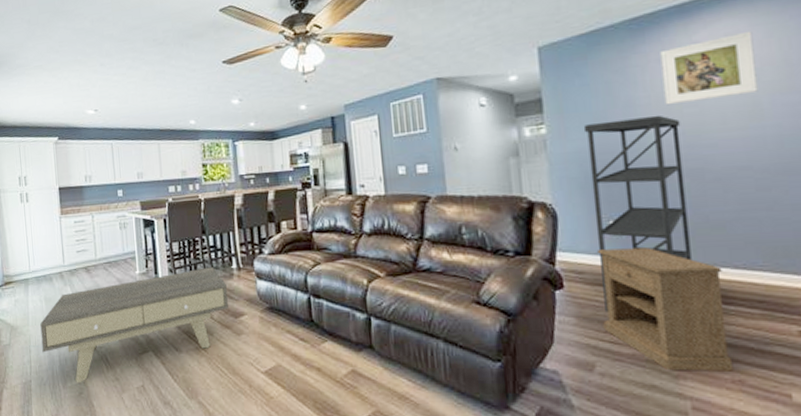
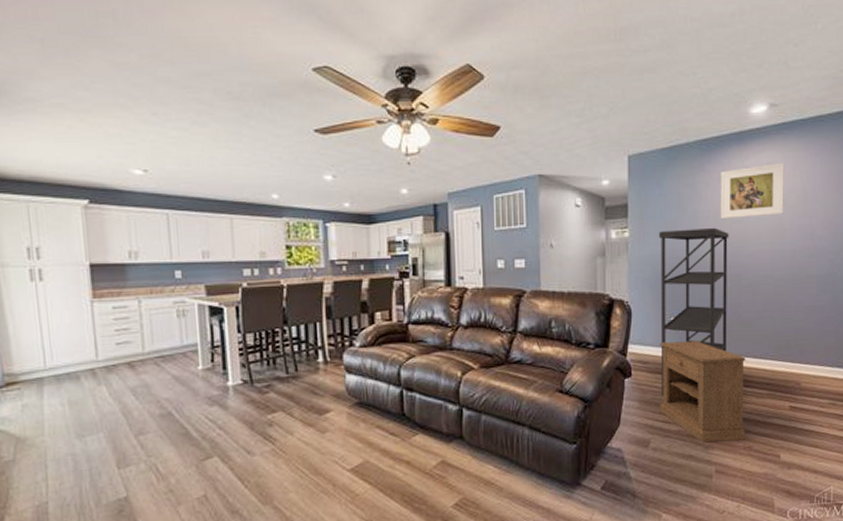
coffee table: present [40,267,228,383] -> none [61,361,312,500]

